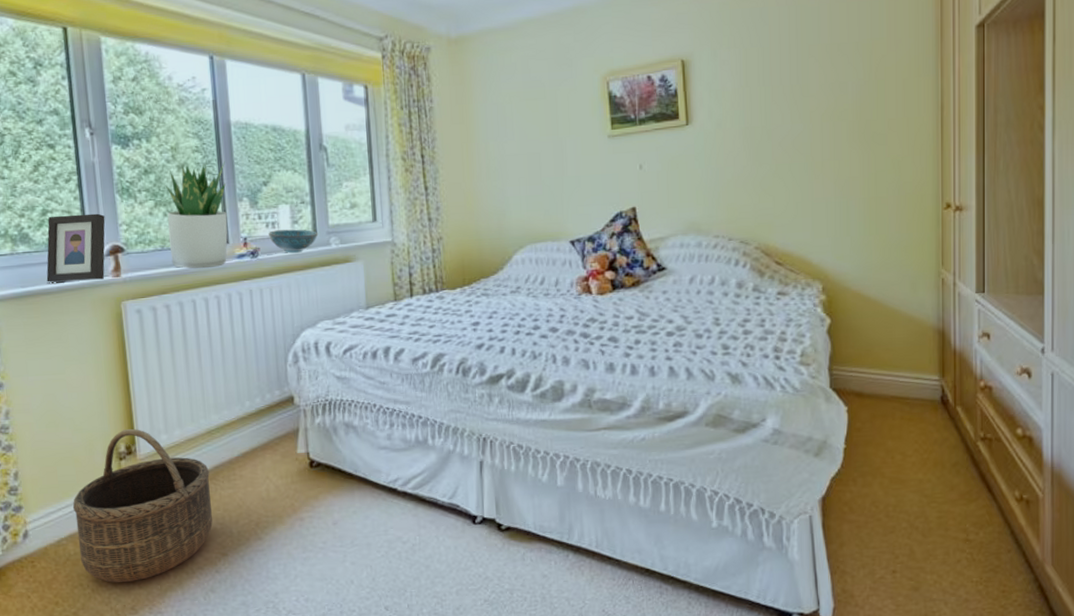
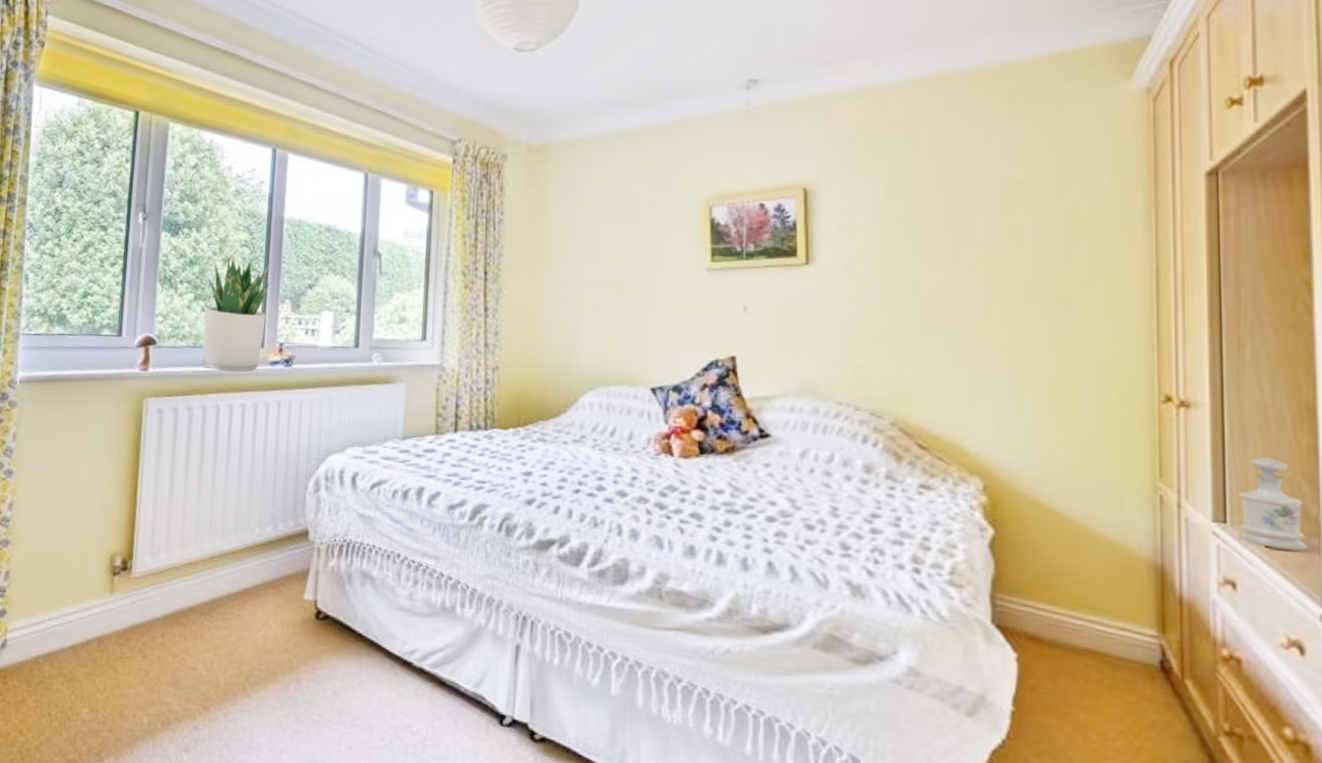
picture frame: present [46,213,106,283] -> none [75,299,143,372]
basket: present [72,429,213,583] -> none [53,541,205,722]
decorative bowl: present [269,229,319,254] -> none [307,338,360,368]
perfume bottle: none [991,241,1036,307] -> present [1236,457,1309,552]

